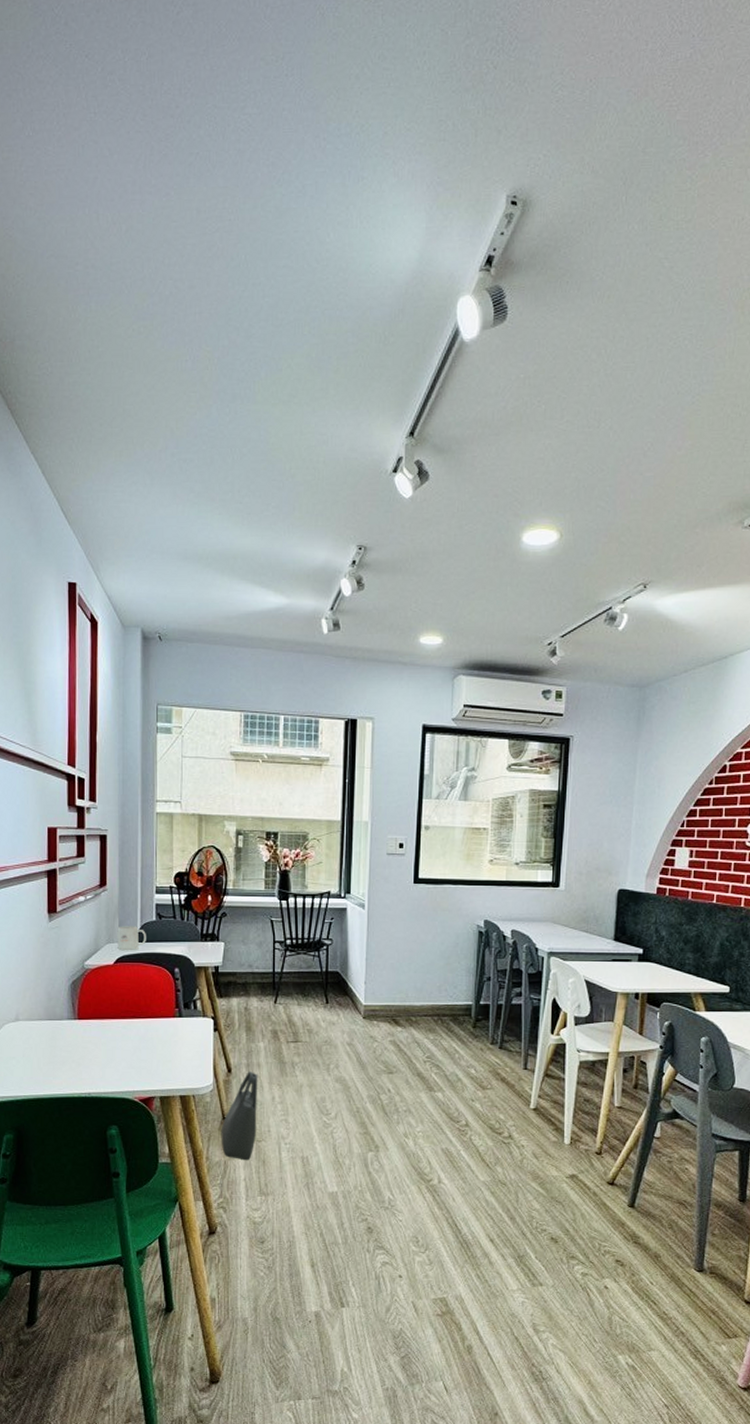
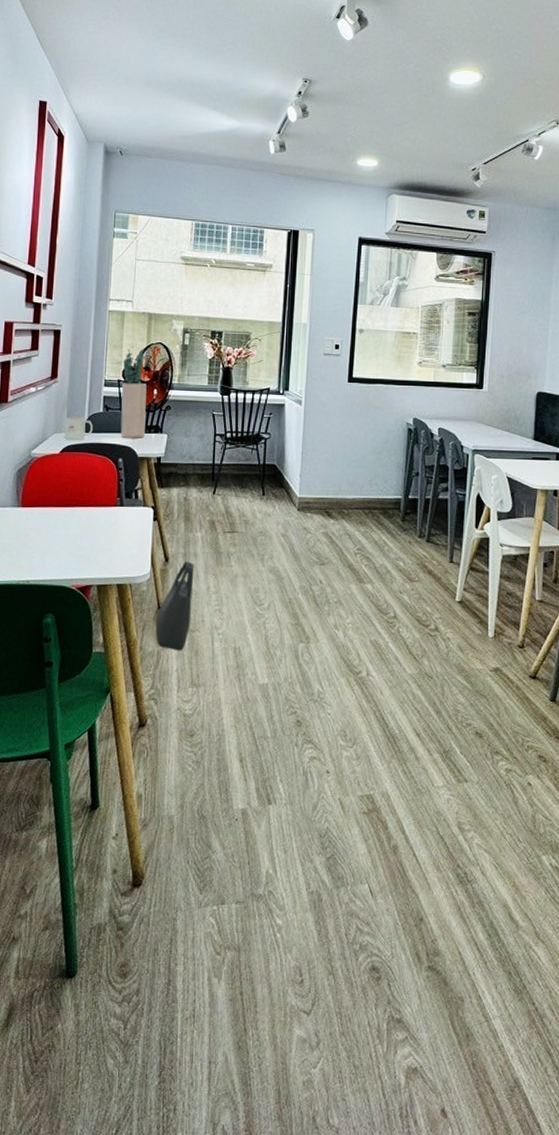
vase: none [174,852,201,947] -> present [120,348,147,438]

